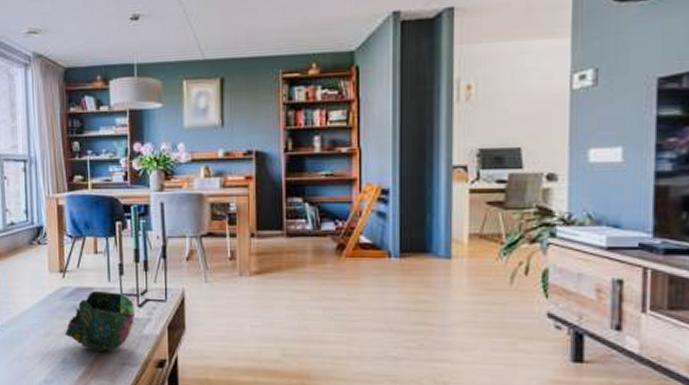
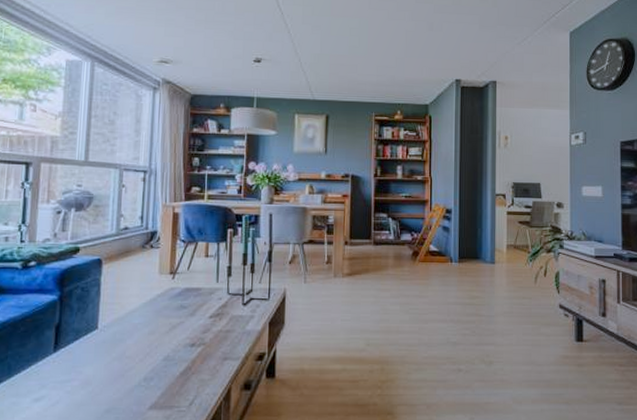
decorative bowl: present [64,291,136,351] -> none [169,291,240,347]

